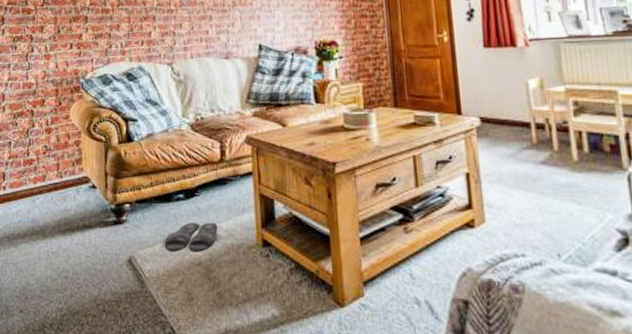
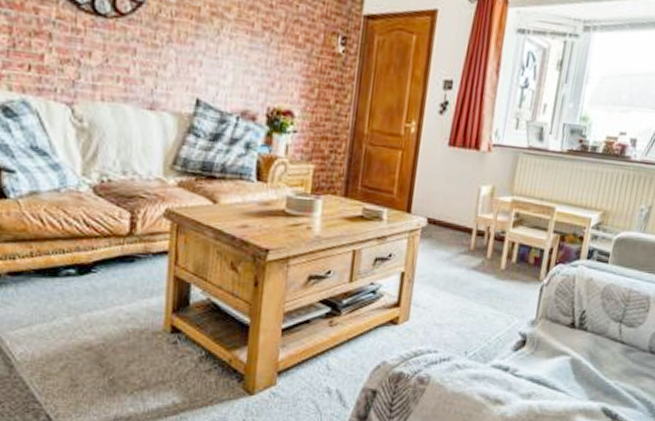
slippers: present [164,222,218,252] -> none [44,302,118,336]

